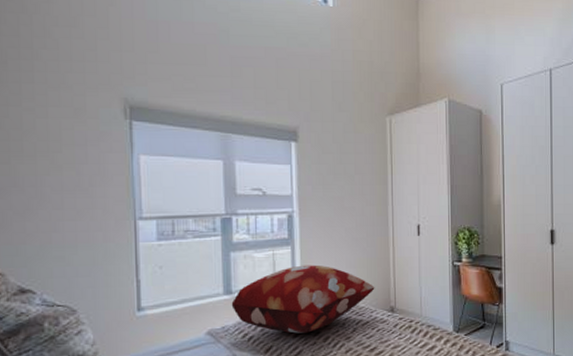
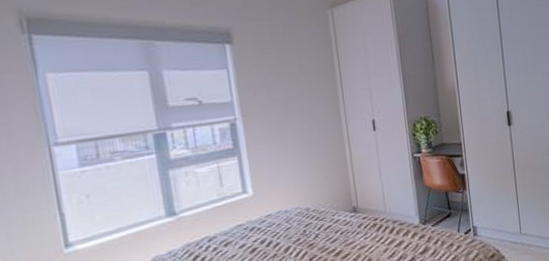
decorative pillow: present [231,265,375,334] -> none [176,173,334,249]

